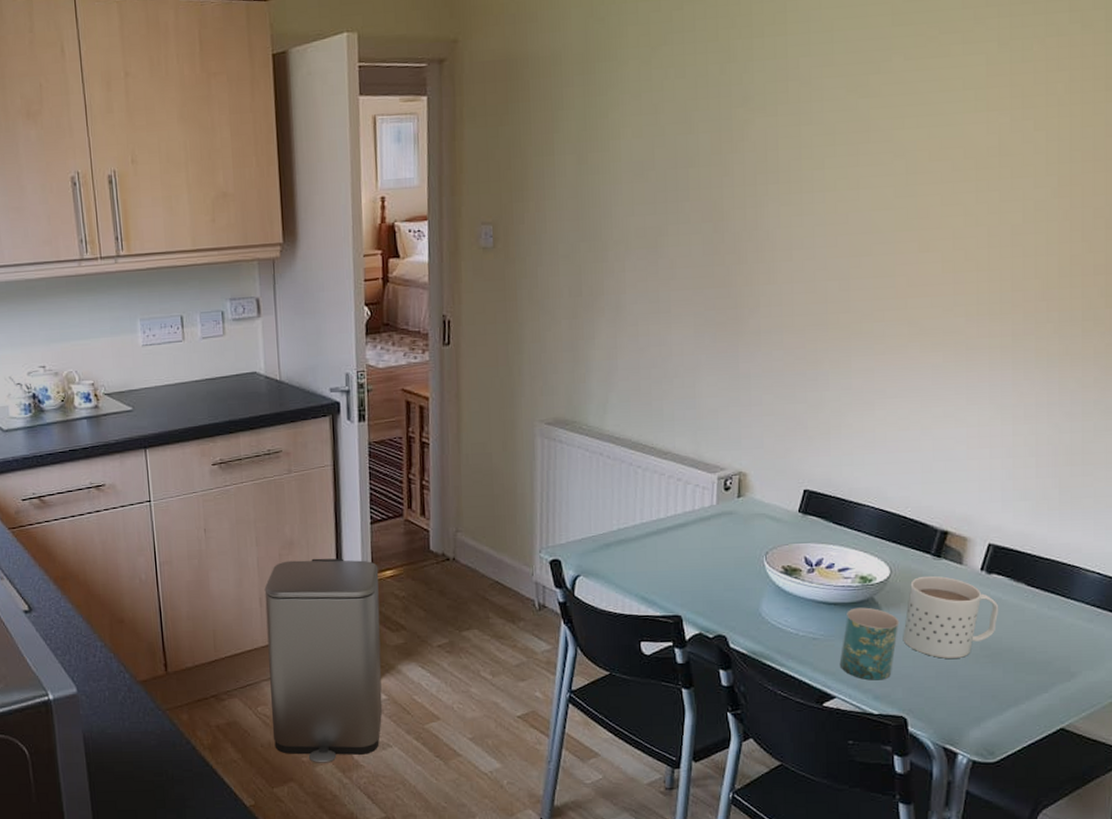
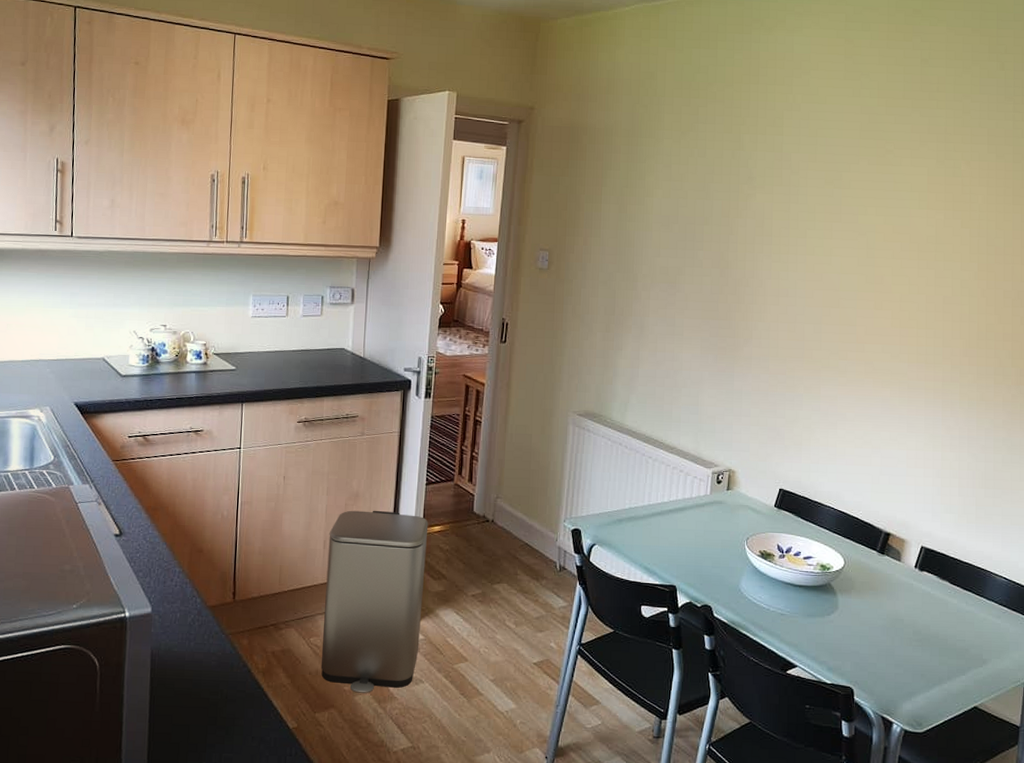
mug: present [839,607,900,681] -> none [801,590,850,654]
mug: present [903,575,999,658] -> none [852,568,928,640]

